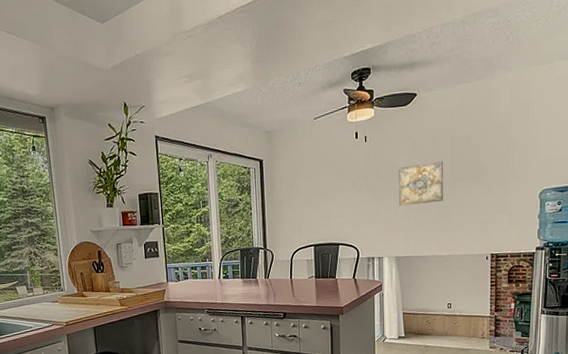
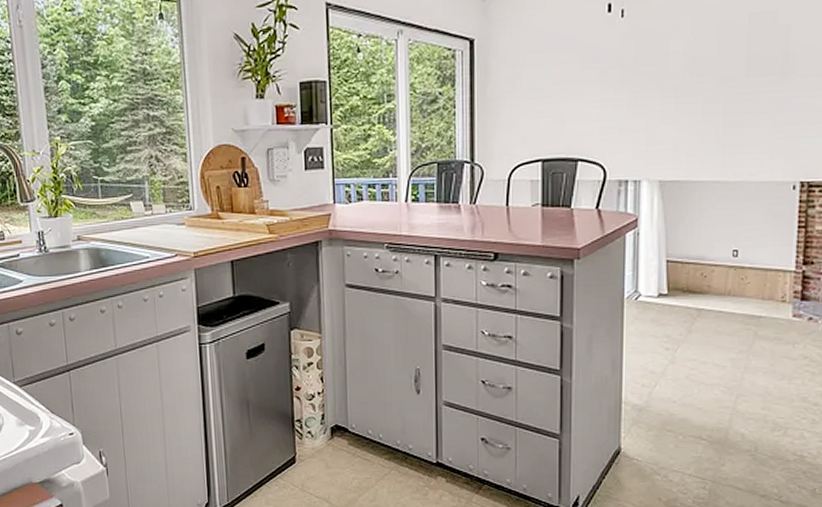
wall art: present [399,160,444,206] -> none [668,46,734,109]

